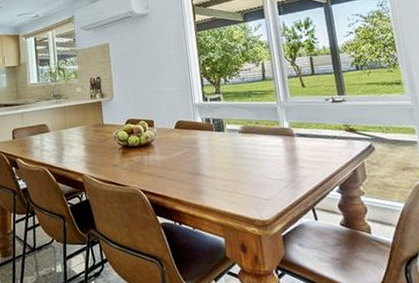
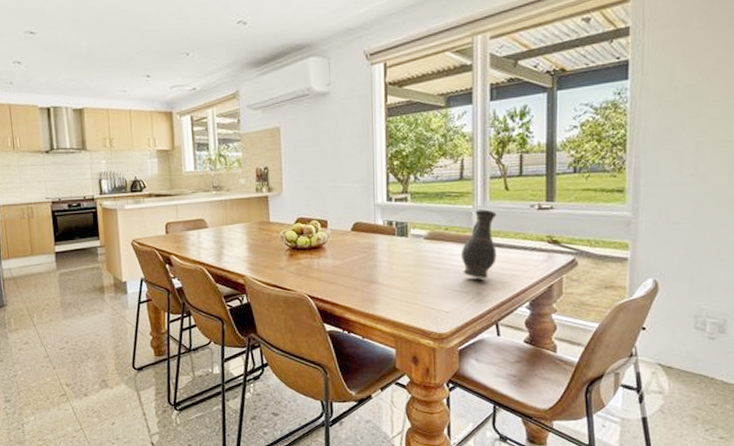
jug: none [272,104,304,166] -> present [462,209,497,278]

